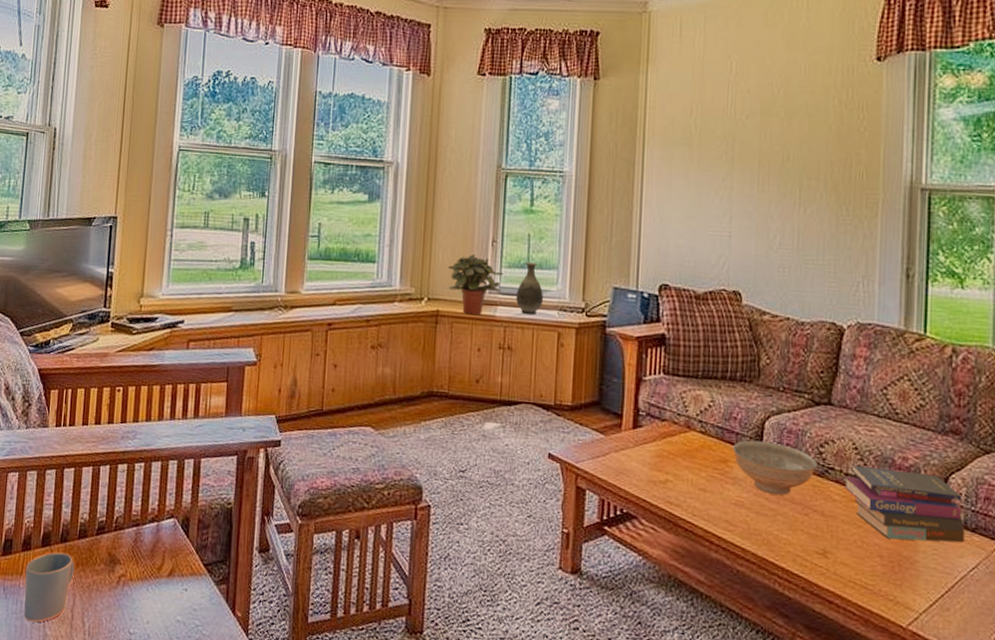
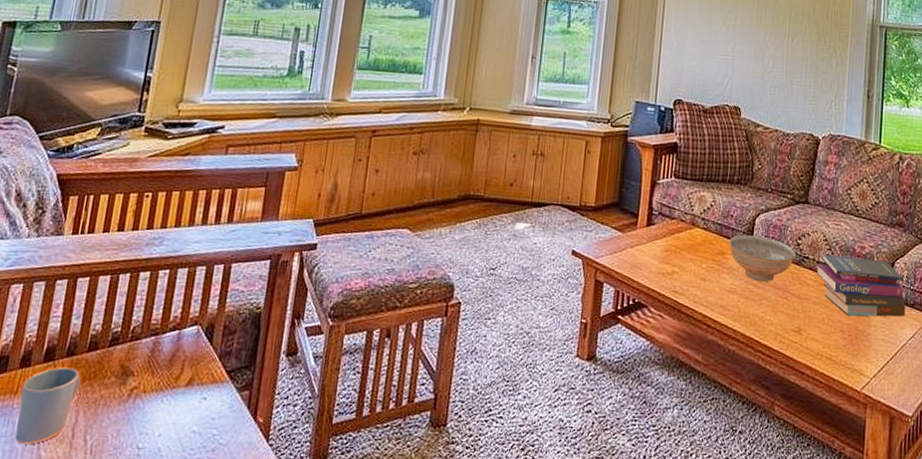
potted plant: present [448,254,504,315] -> none [489,69,541,125]
vase: present [516,262,544,316] -> none [550,77,575,125]

